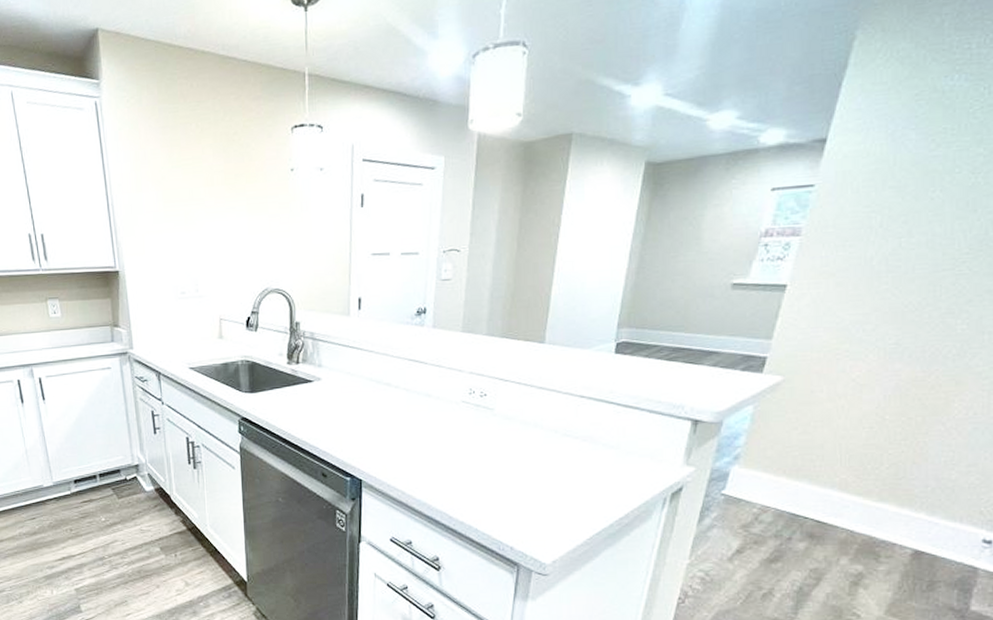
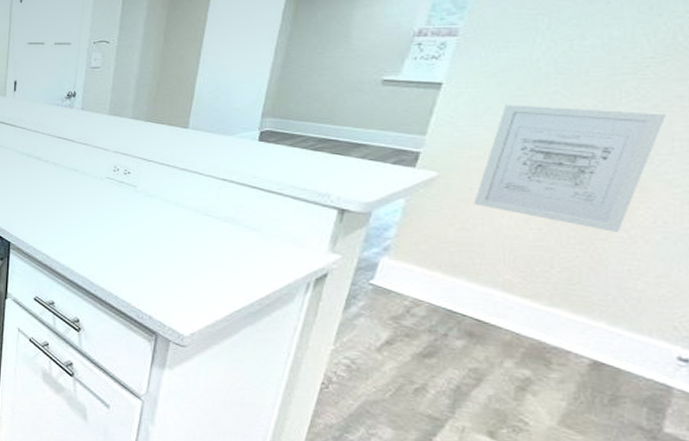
wall art: none [814,304,977,426] -> present [473,105,665,232]

